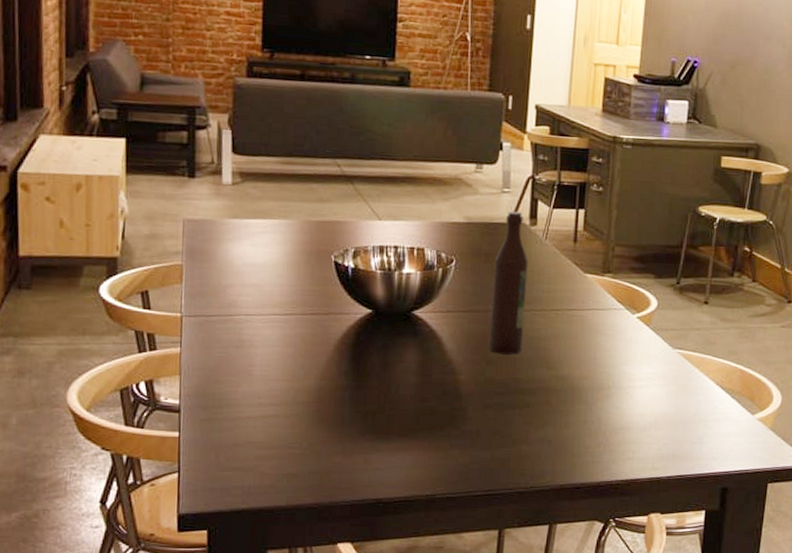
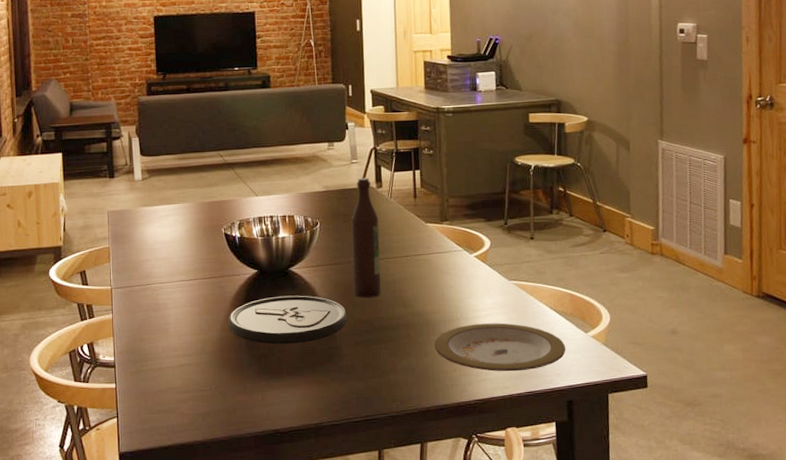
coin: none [330,343,479,401] -> present [229,295,348,344]
plate: none [577,395,728,452] -> present [434,323,566,372]

